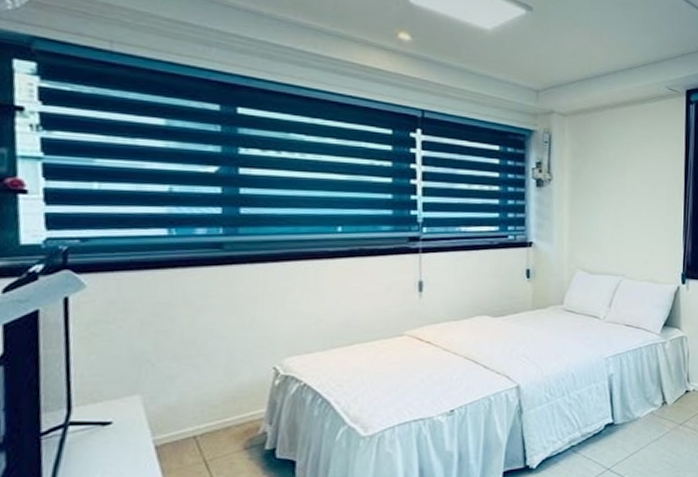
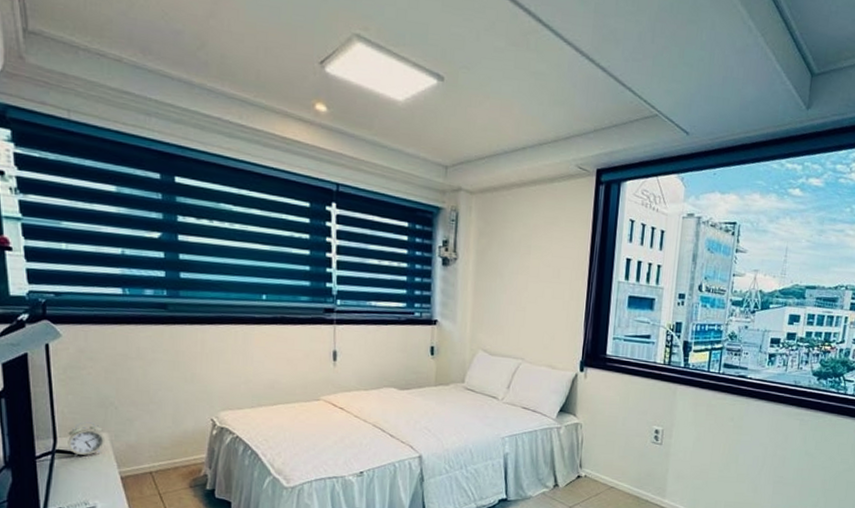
alarm clock: none [86,384,137,428] -> present [68,422,106,457]

